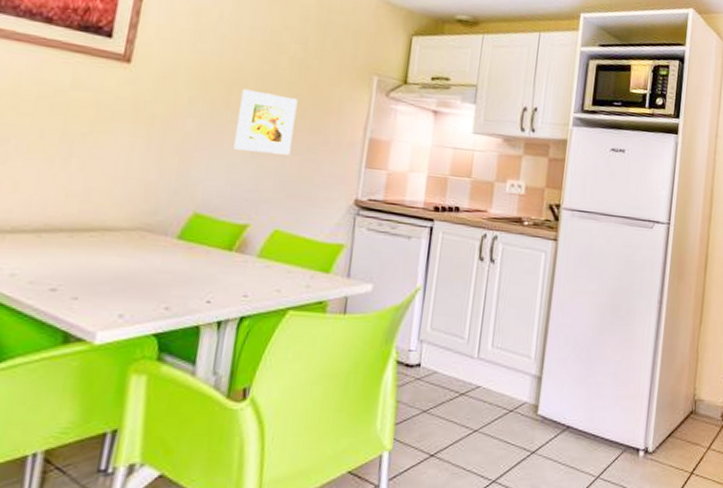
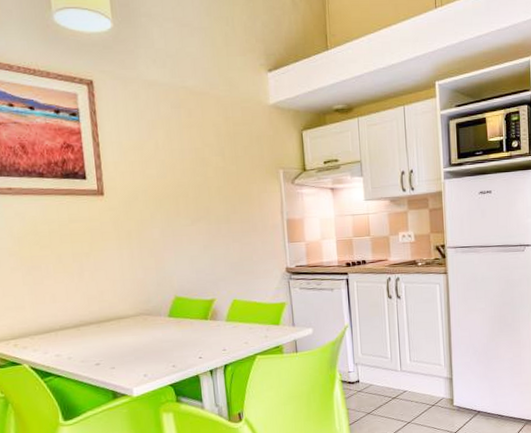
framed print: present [234,88,298,155] -> none [185,198,231,246]

